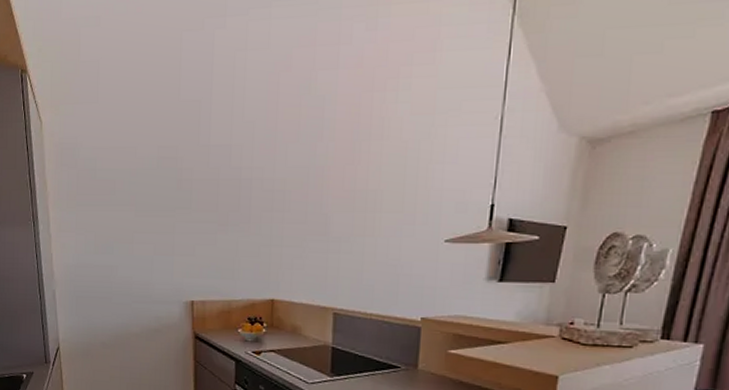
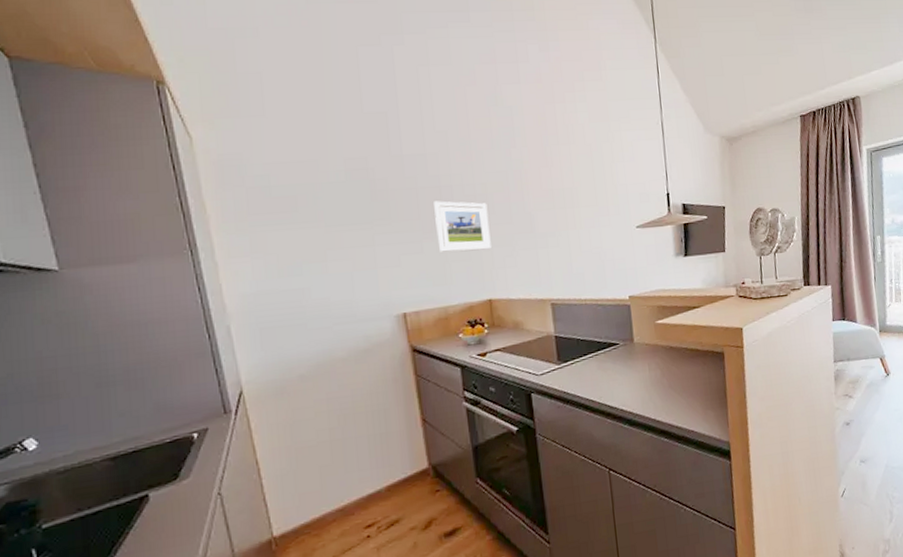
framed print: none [231,194,284,249] -> present [434,201,492,252]

